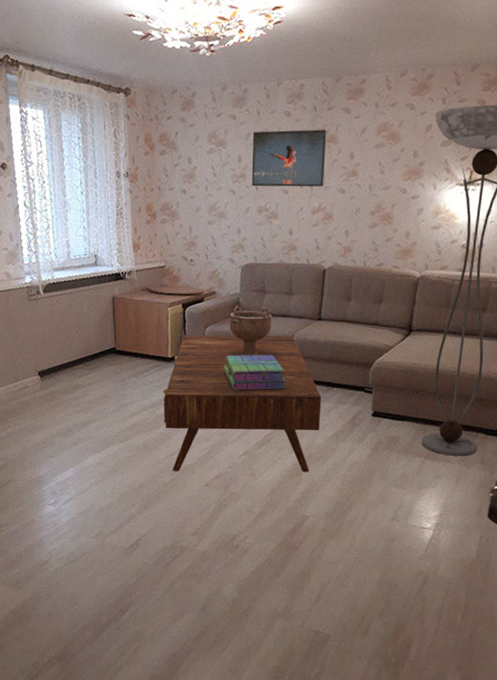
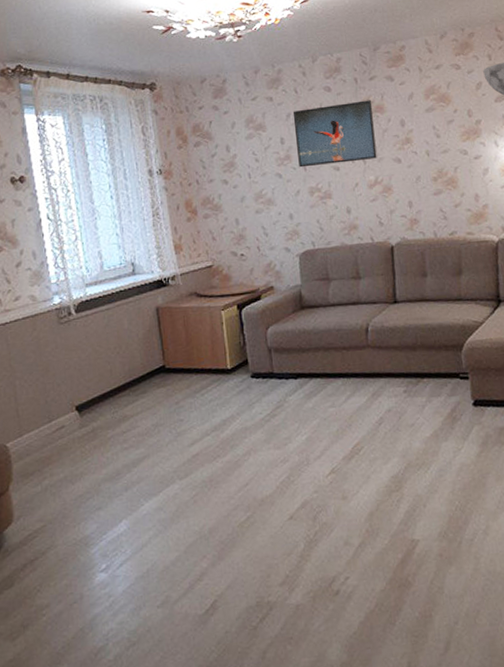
coffee table: present [163,334,322,473] -> none [225,325,415,506]
stack of books: present [224,354,287,390] -> none [293,349,370,397]
decorative bowl: present [229,305,272,357] -> none [293,294,342,357]

